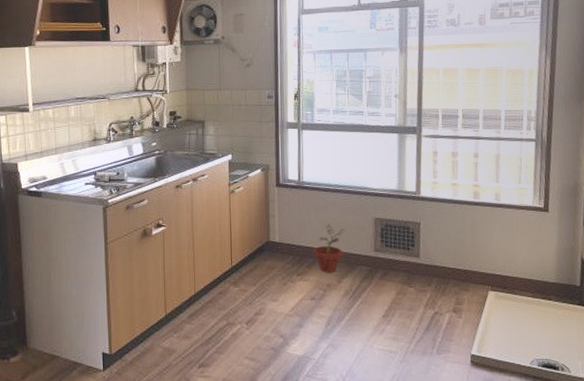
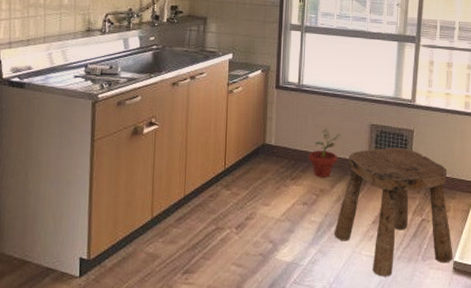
stool: none [343,240,470,370] -> present [334,147,453,277]

